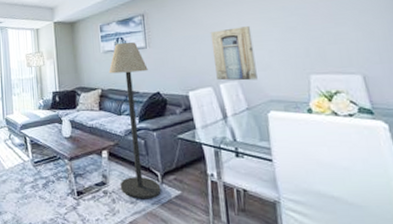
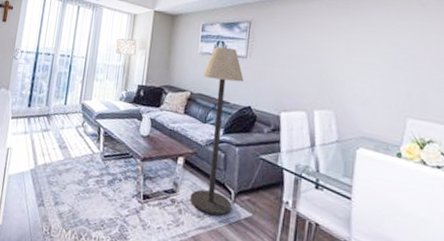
wall art: present [210,26,258,81] -> none [313,54,358,114]

